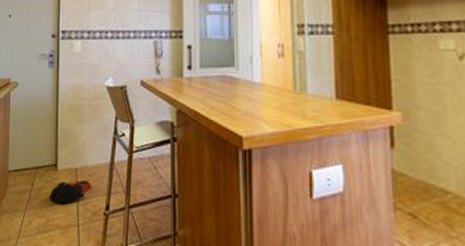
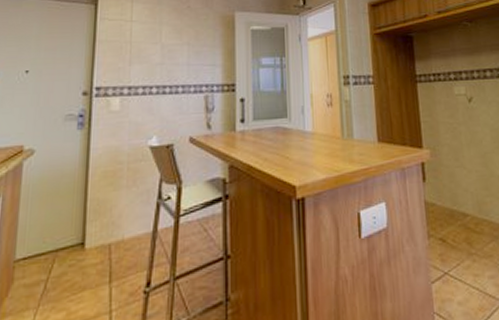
bag: present [49,180,92,204] -> none [73,256,130,291]

